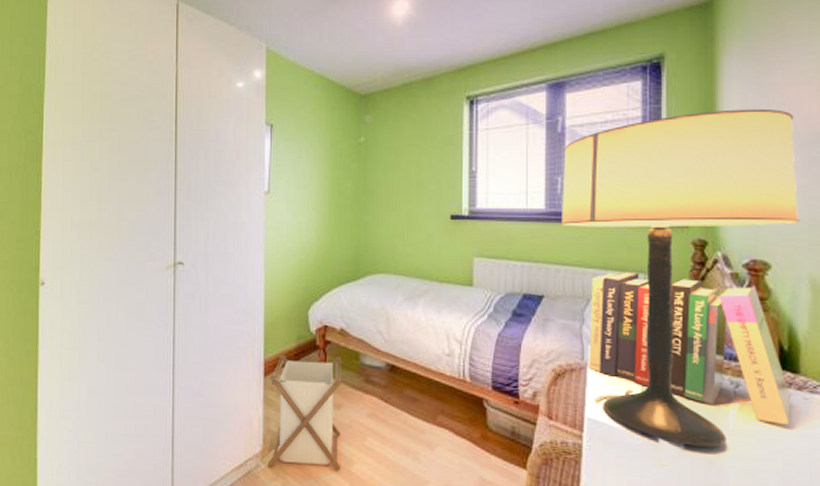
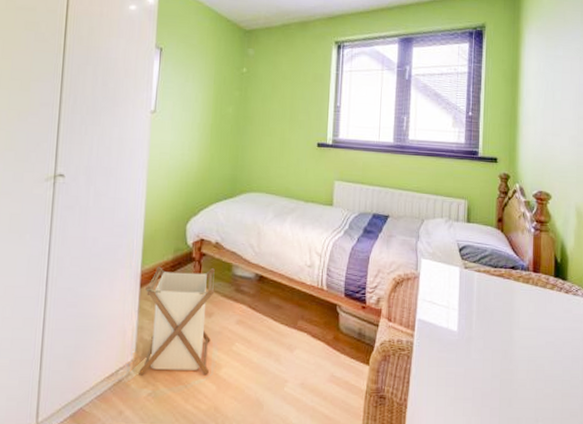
table lamp: present [560,108,800,447] -> none [404,73,571,340]
books: present [589,272,791,426] -> none [421,197,561,321]

